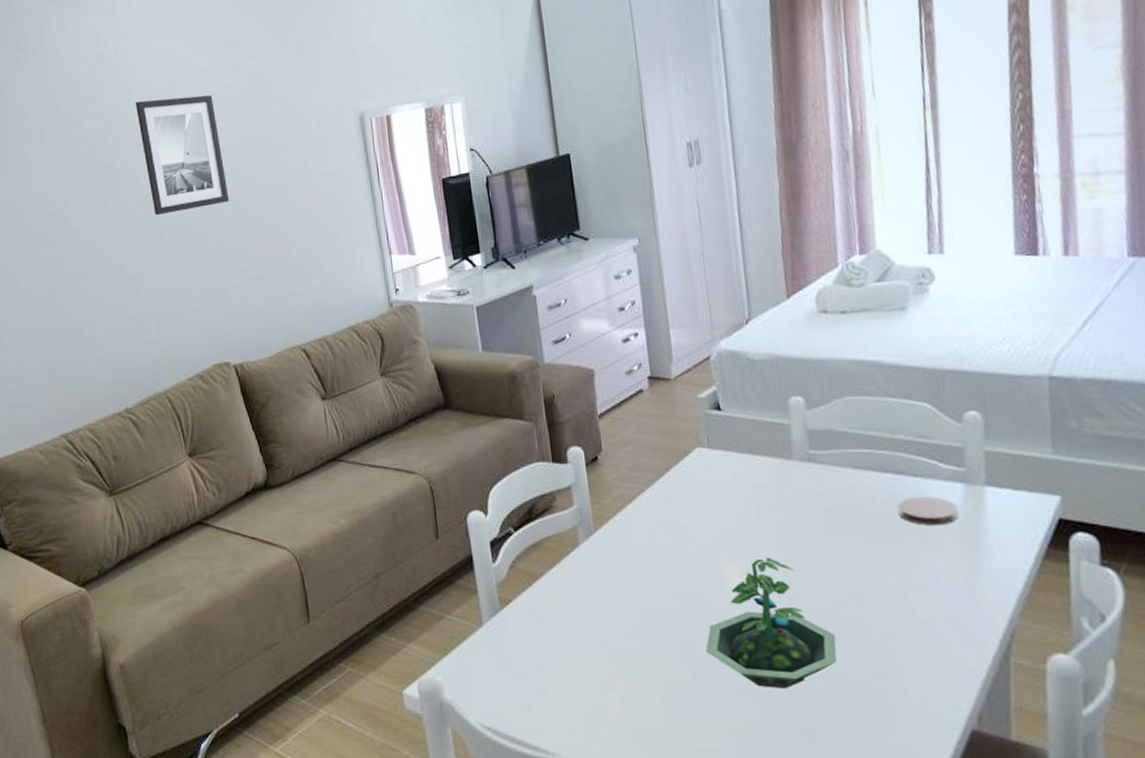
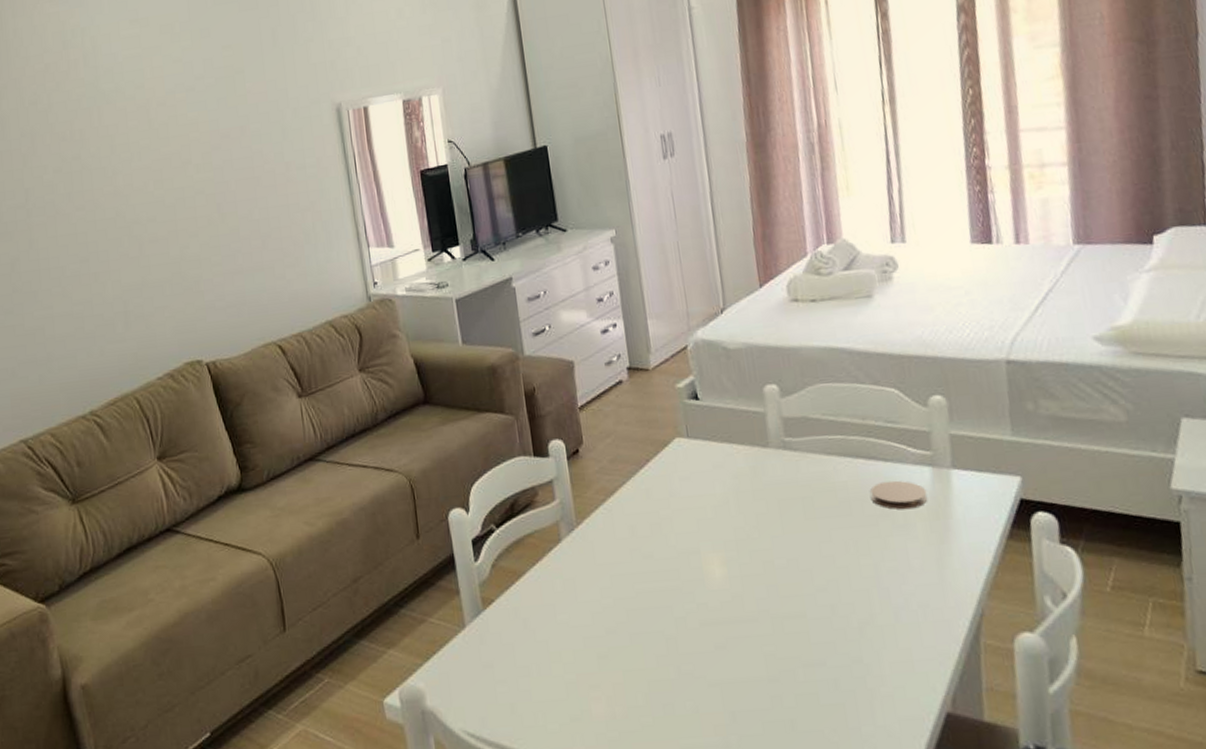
wall art: present [135,95,230,216] -> none [103,85,202,209]
terrarium: present [705,556,837,689] -> none [688,546,817,680]

